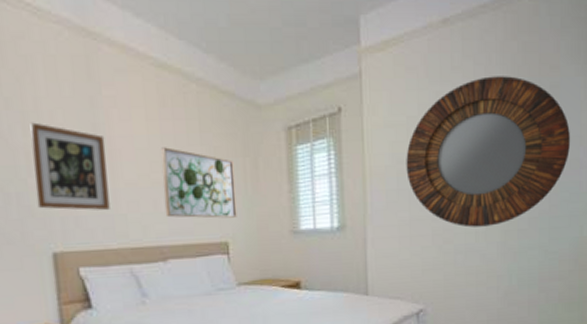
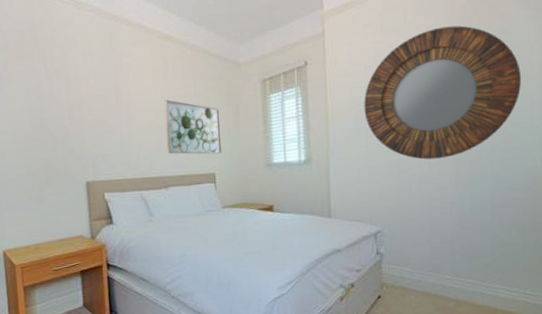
wall art: present [30,122,110,211] -> none [72,85,127,150]

